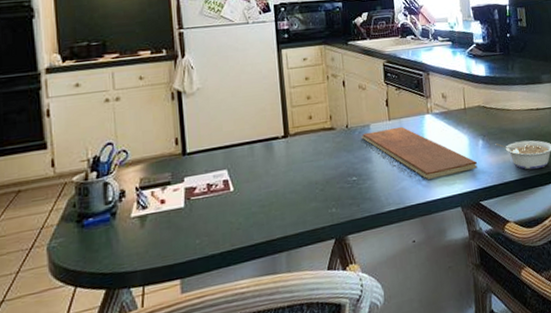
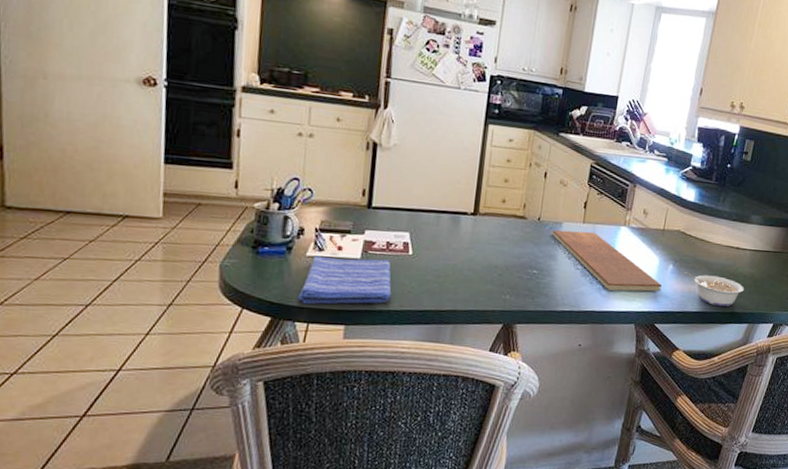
dish towel: none [129,201,221,268] -> present [297,255,392,305]

